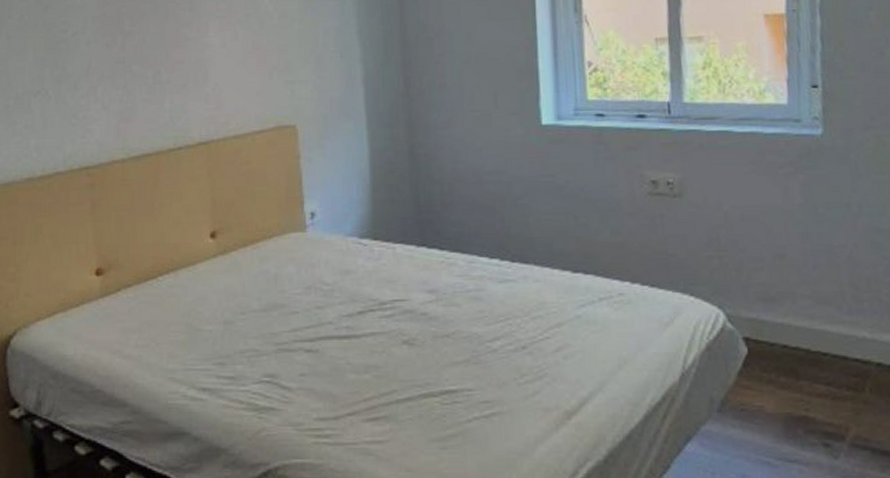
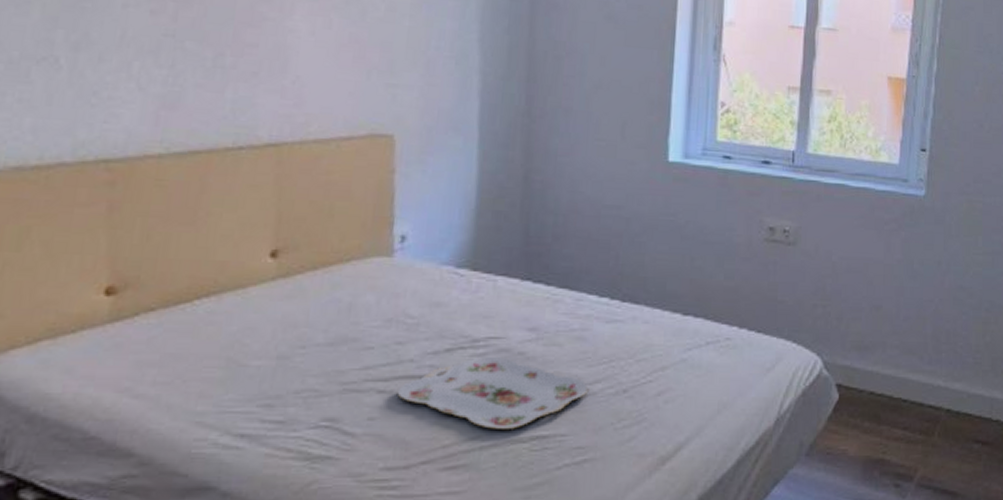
serving tray: none [321,318,488,384] -> present [397,357,588,429]

